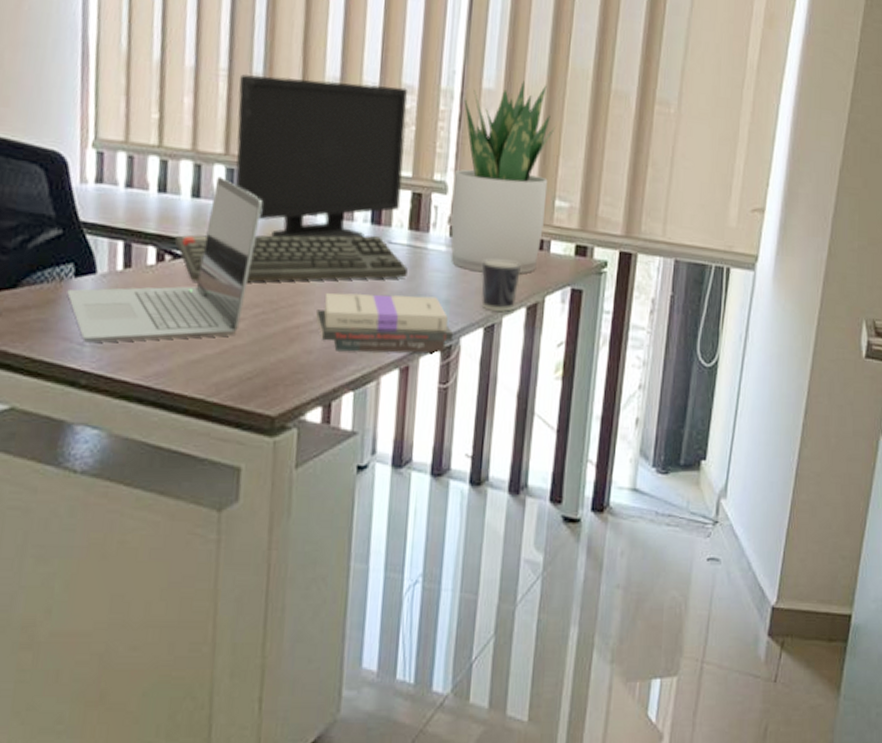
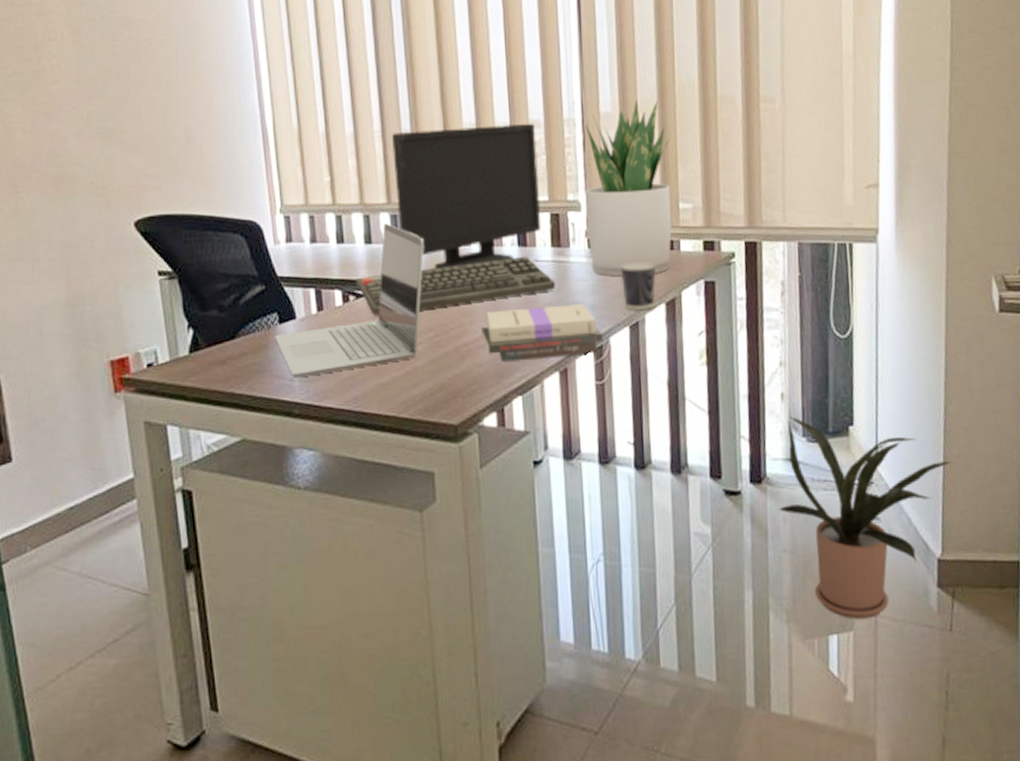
house plant: none [618,444,800,664] -> present [779,417,953,619]

